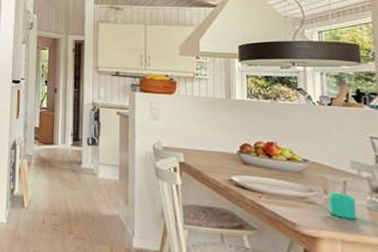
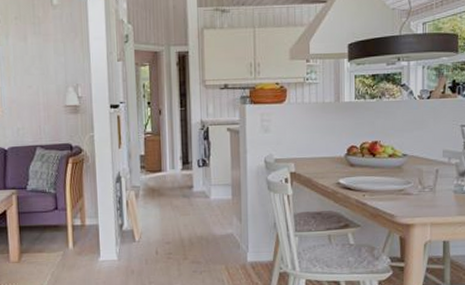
cup: present [320,192,357,219] -> none [416,181,445,204]

